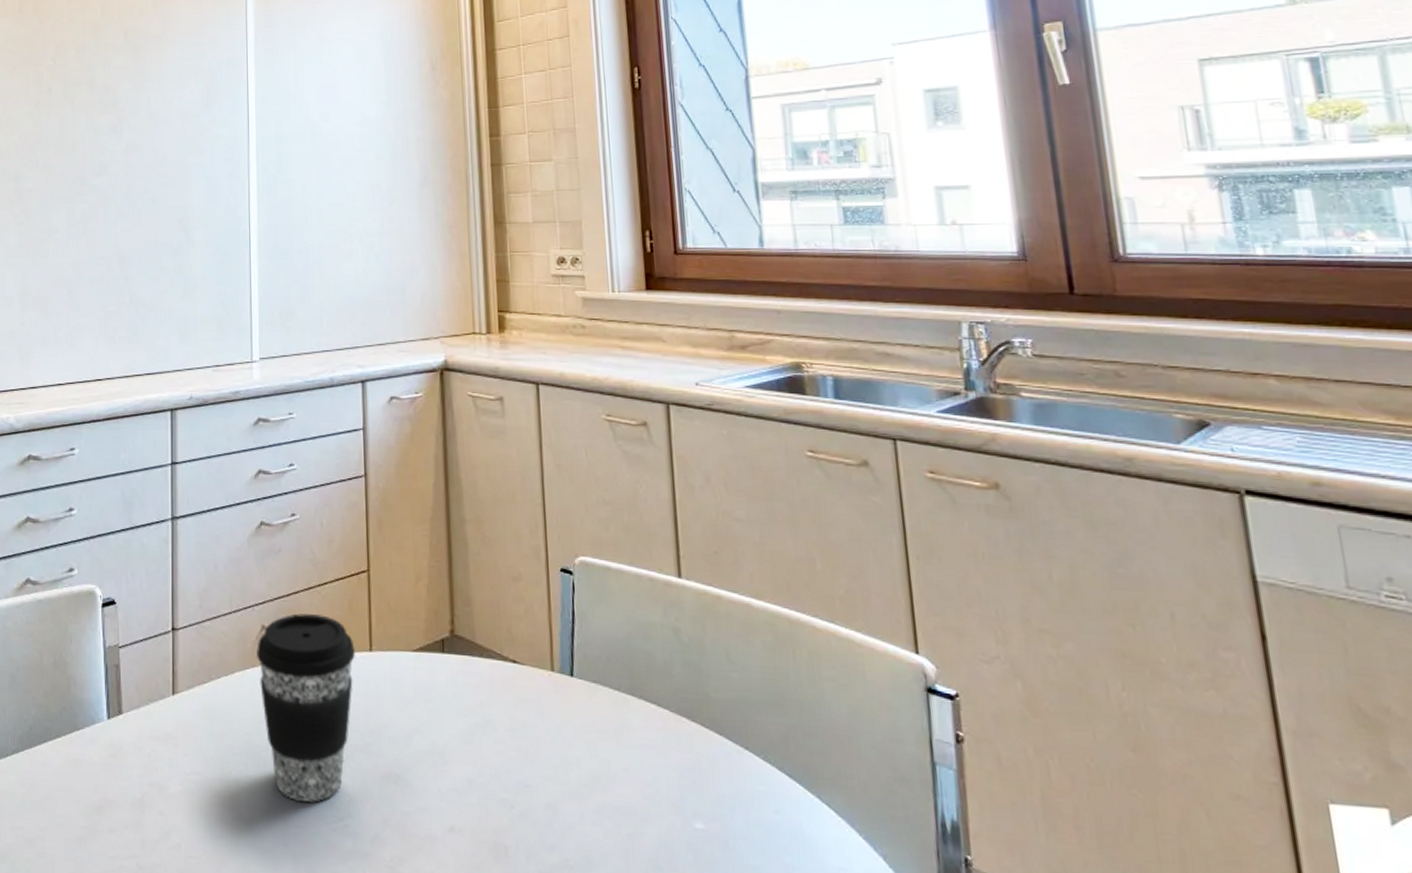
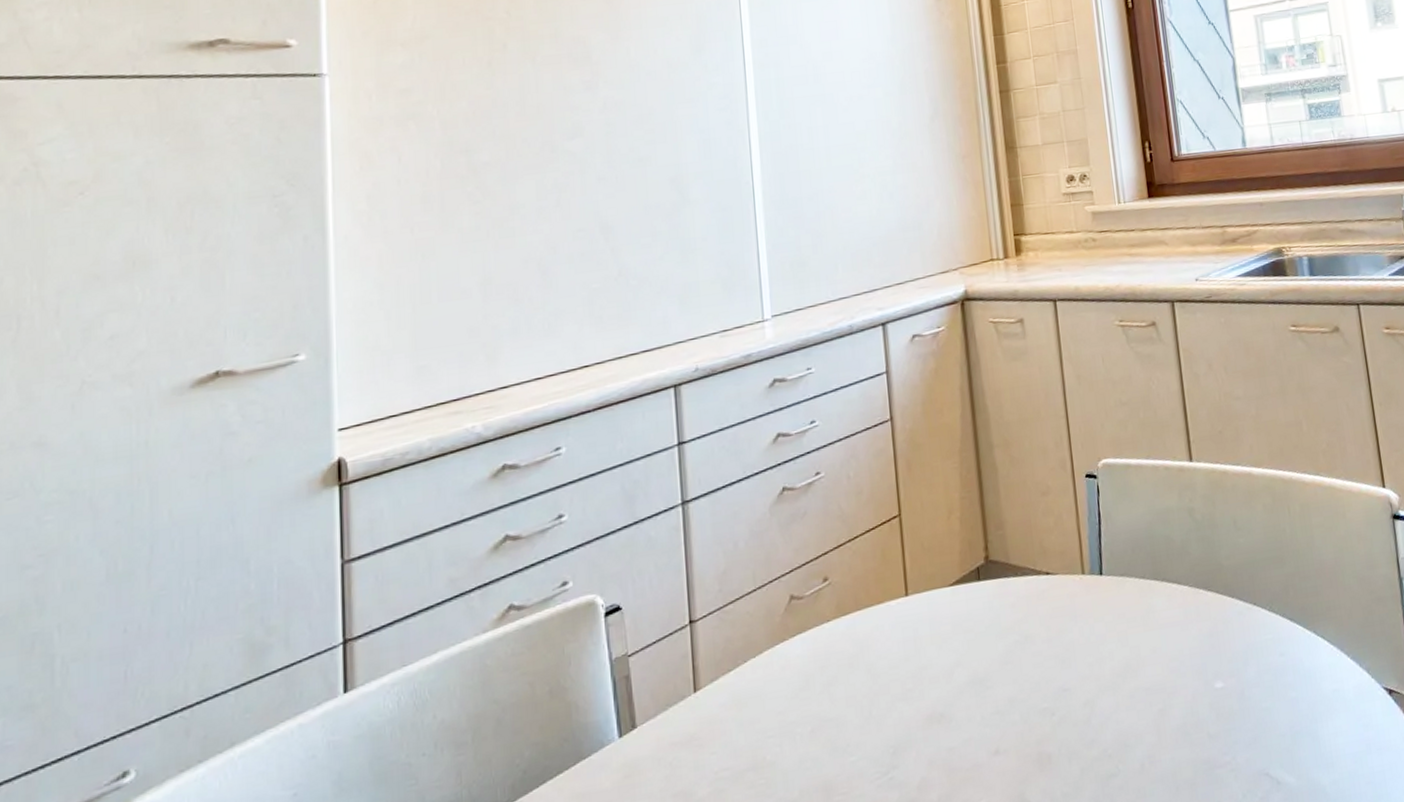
coffee cup: present [257,613,355,802] -> none [785,570,891,768]

